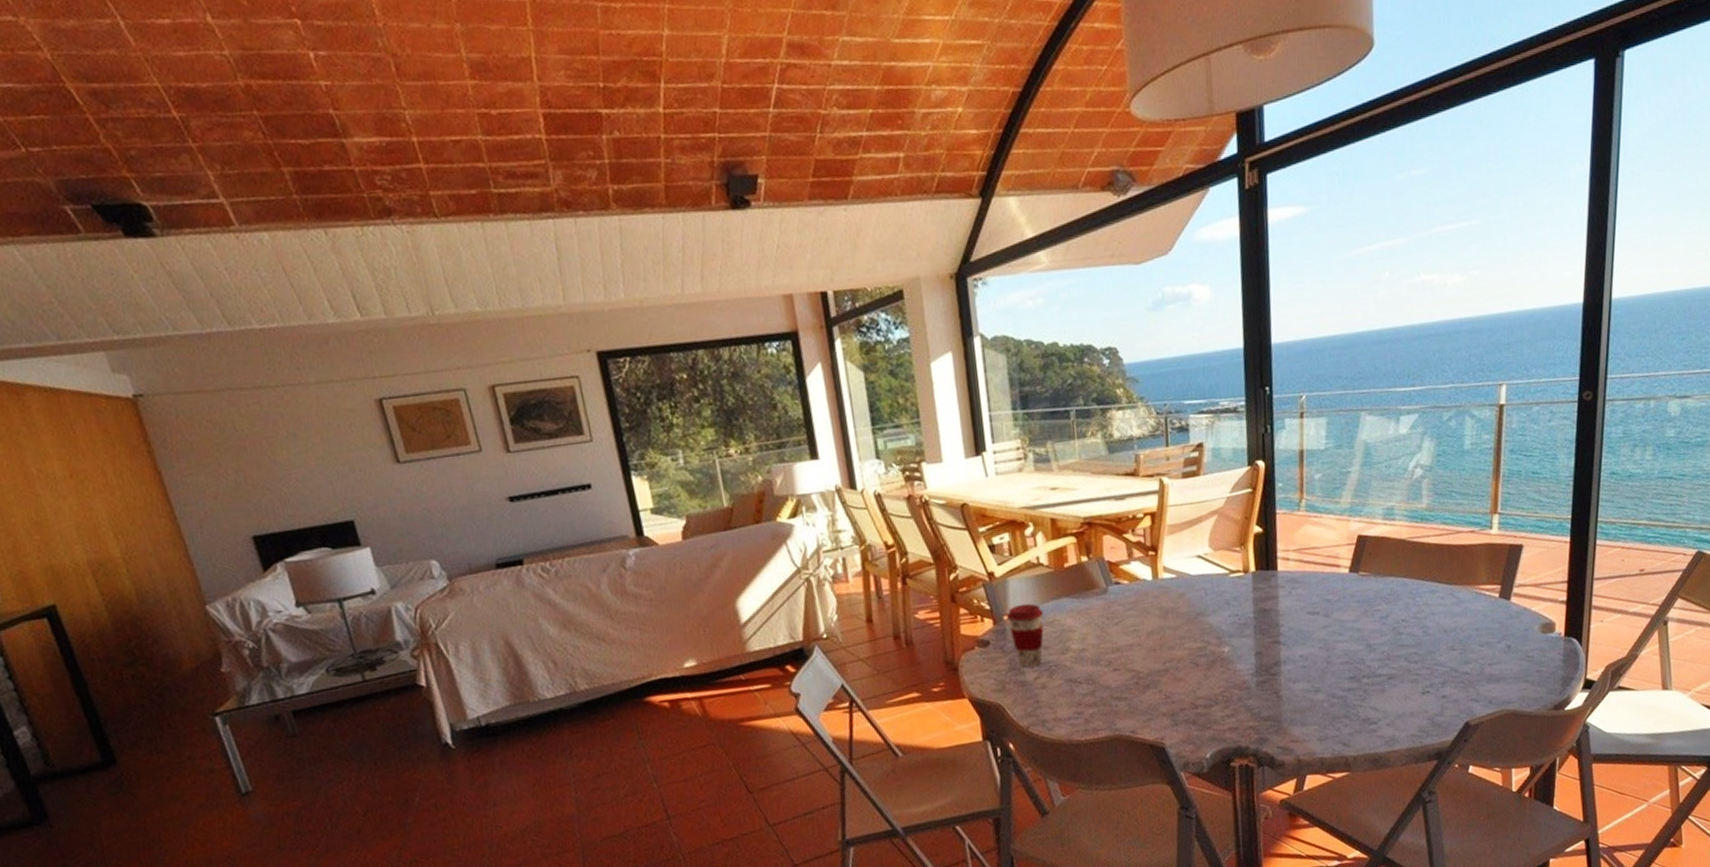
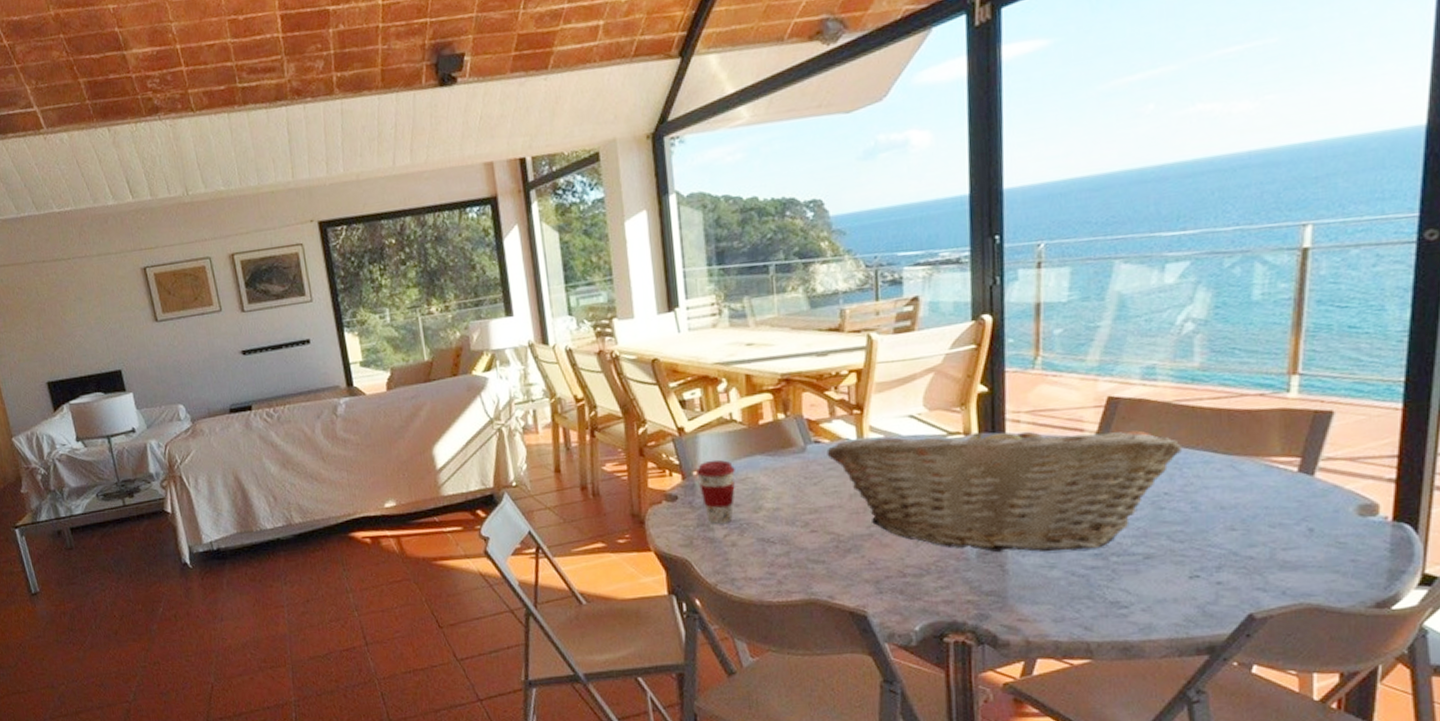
fruit basket: none [1126,558,1414,681] -> present [827,420,1181,553]

